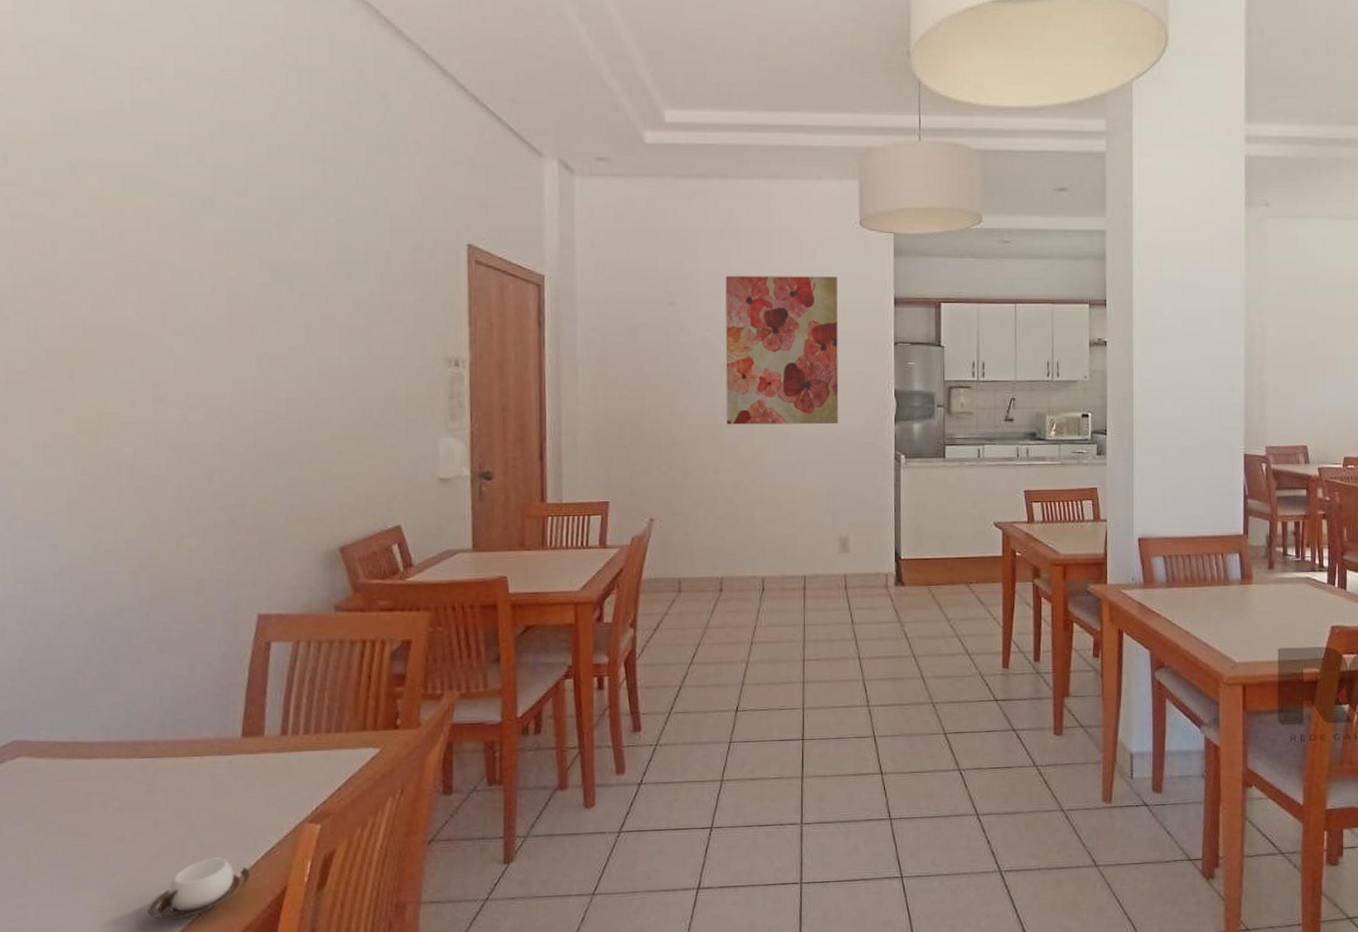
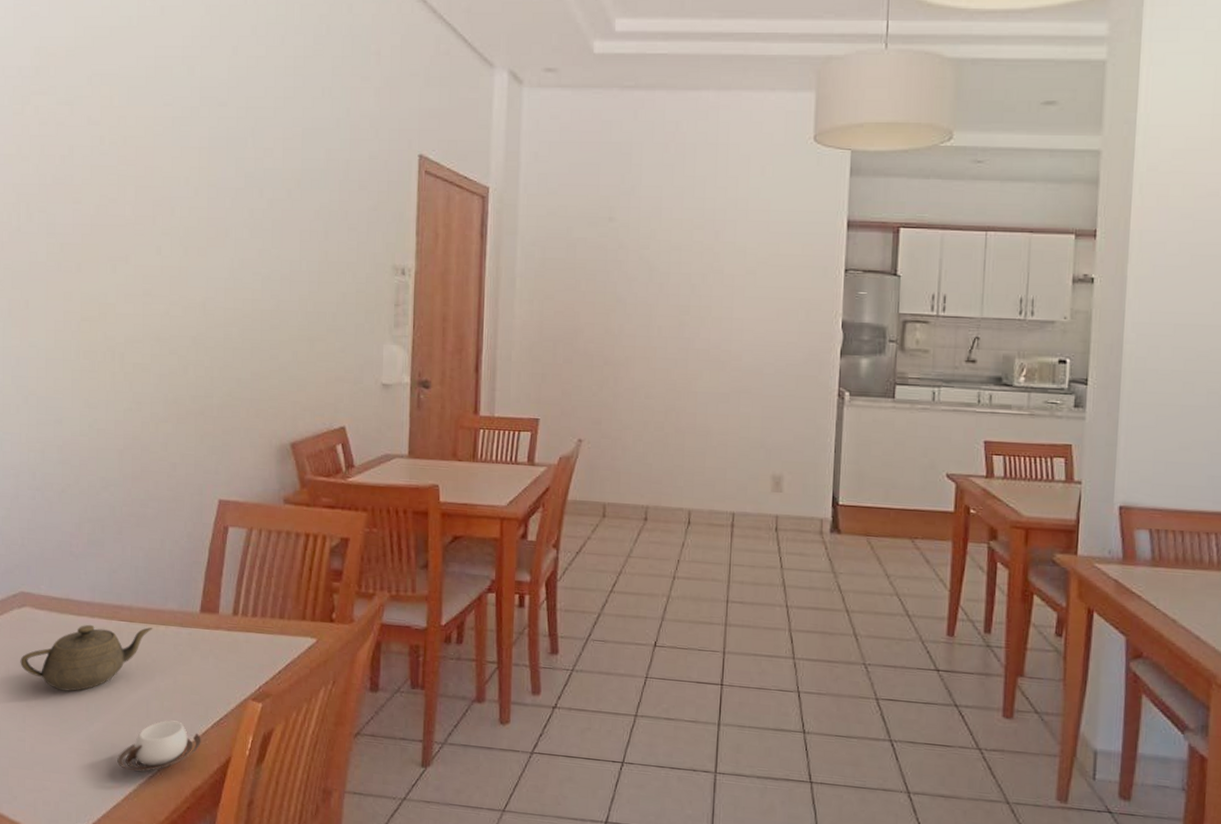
teapot: none [16,761,186,845] -> present [20,624,154,692]
wall art: present [725,276,839,425] -> none [661,192,787,355]

